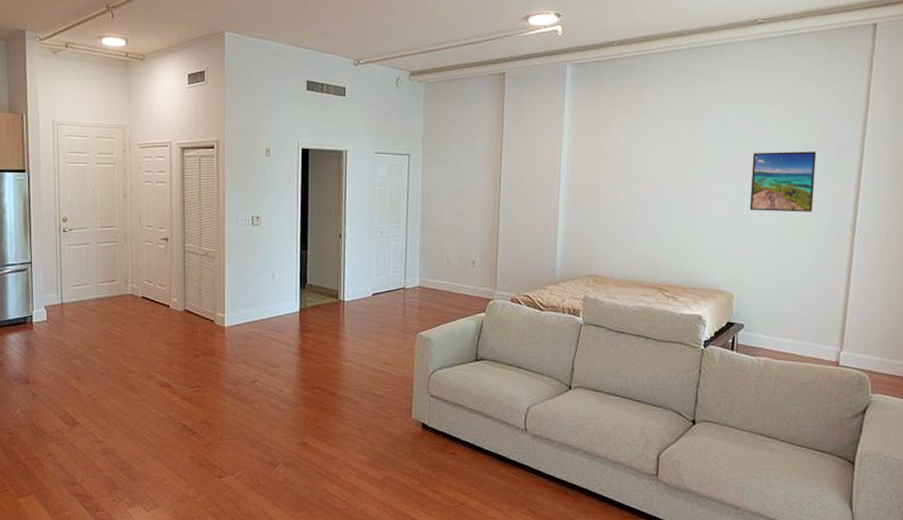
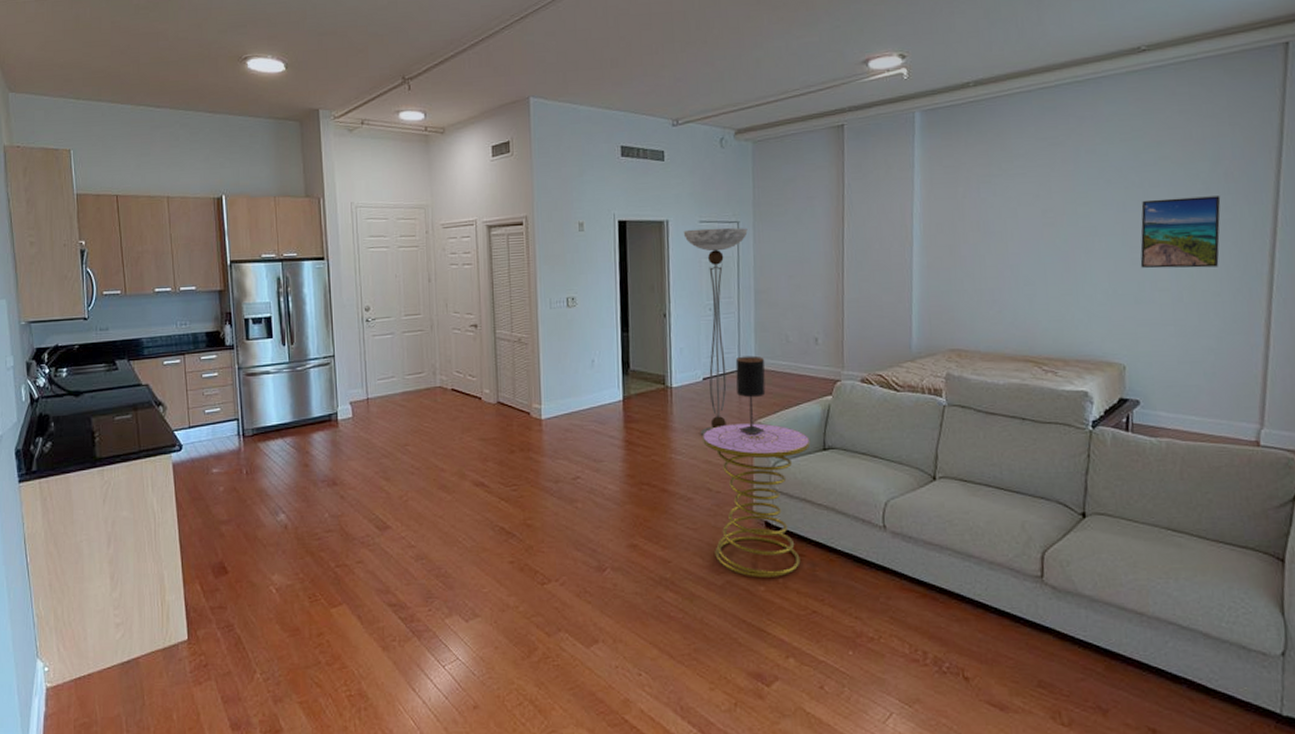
floor lamp: none [360,159,417,345] -> present [683,227,748,435]
side table: none [370,336,465,473] -> present [703,423,811,577]
table lamp: none [402,275,428,346] -> present [735,355,766,435]

